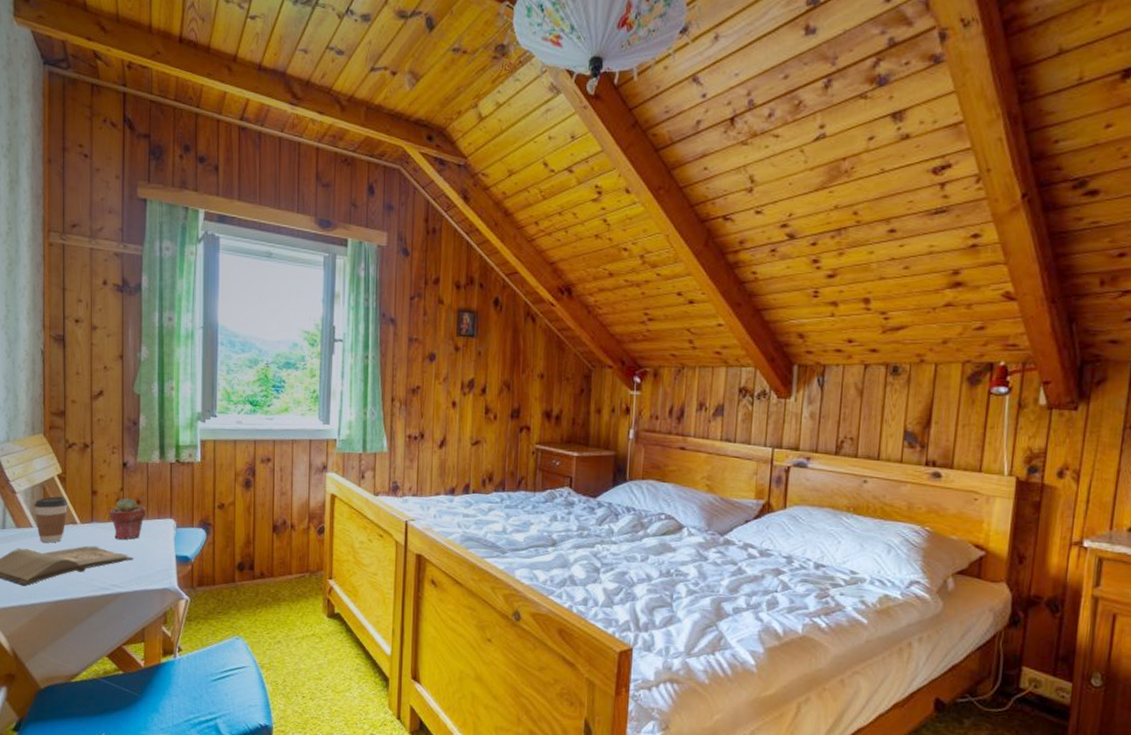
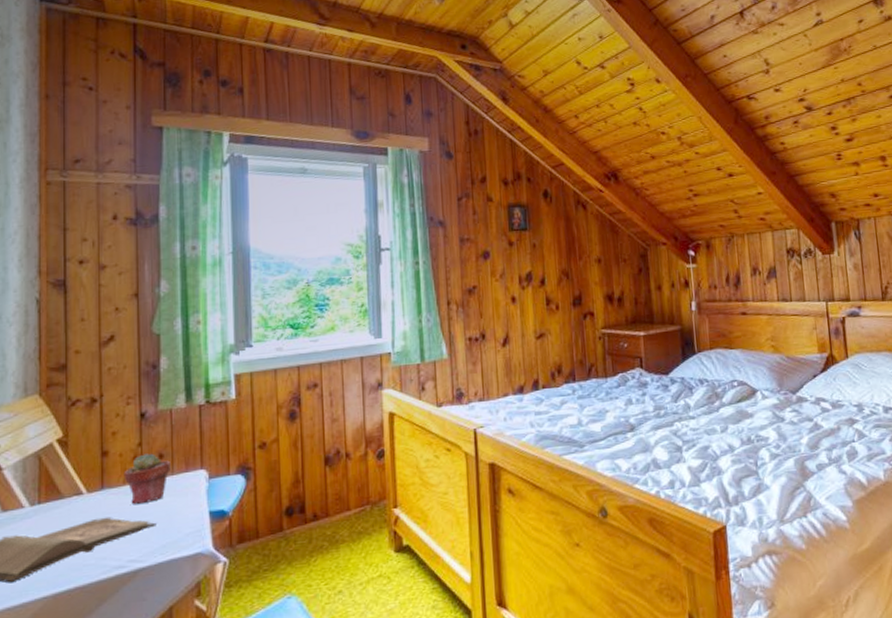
coffee cup: present [34,496,68,543] -> none [26,464,70,524]

